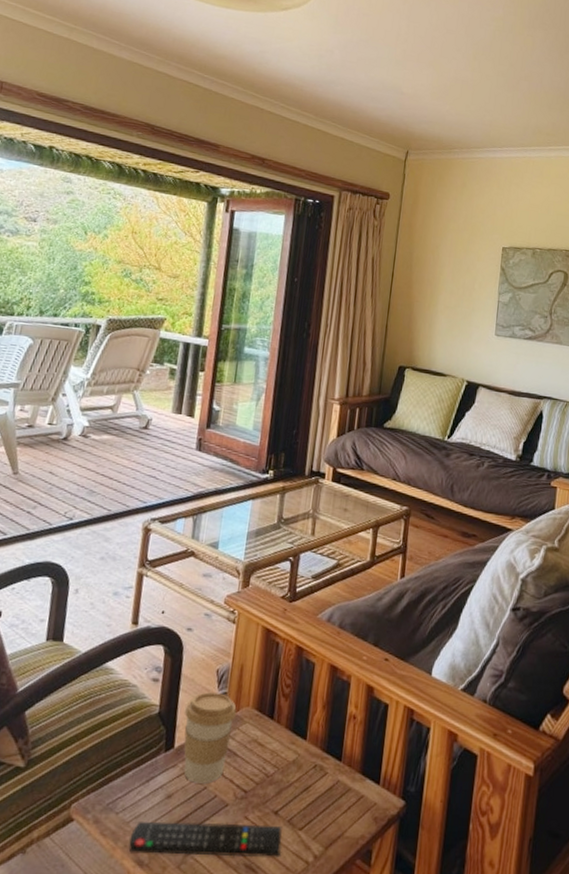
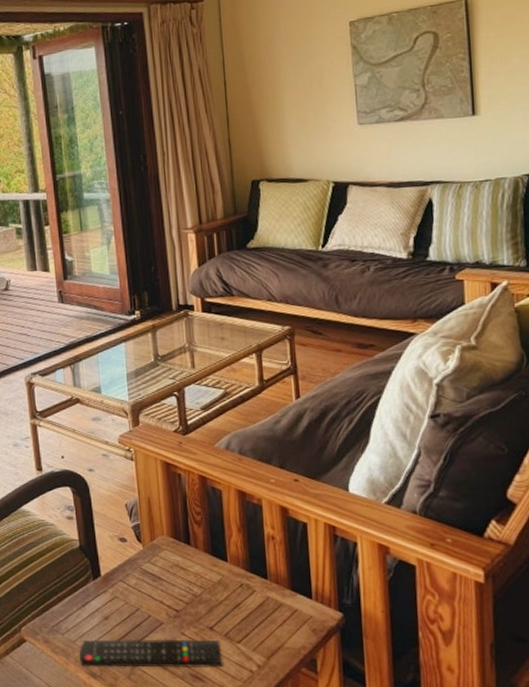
coffee cup: present [183,692,237,784] -> none [103,525,153,605]

